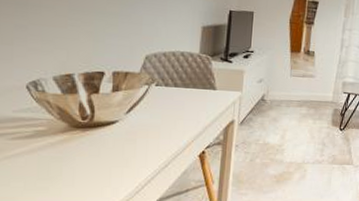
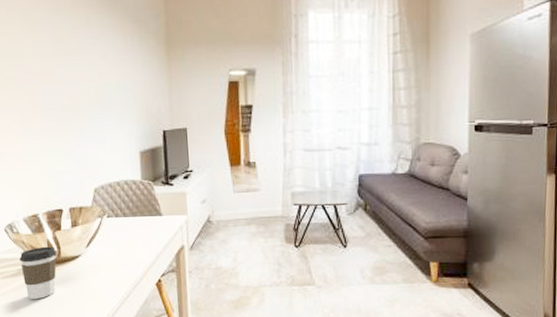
coffee cup: none [40,108,88,164] -> present [19,246,57,299]

